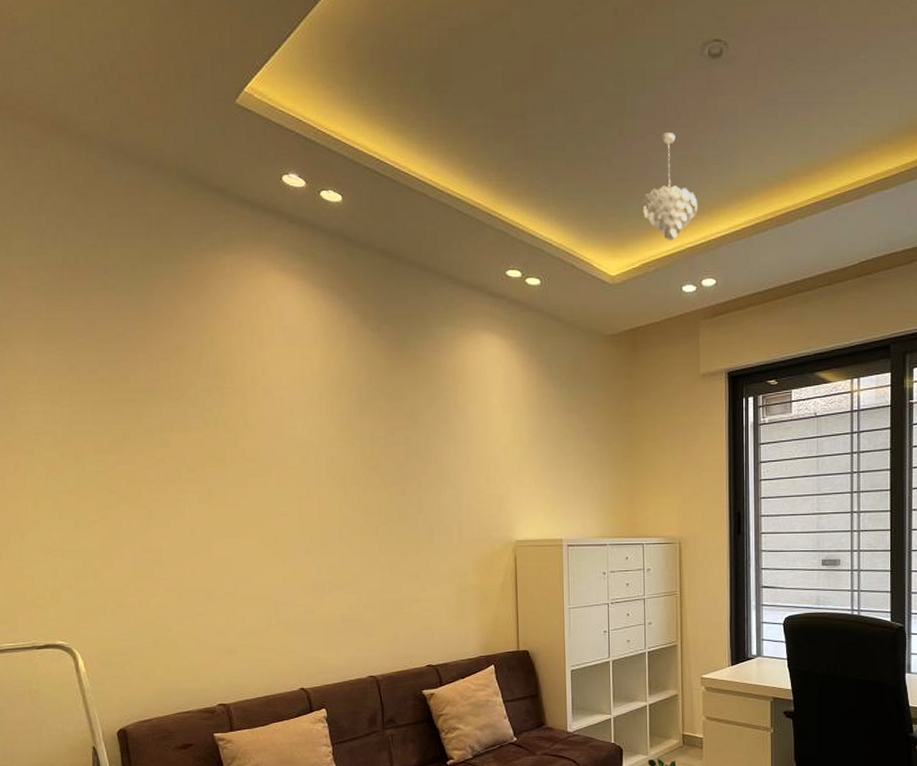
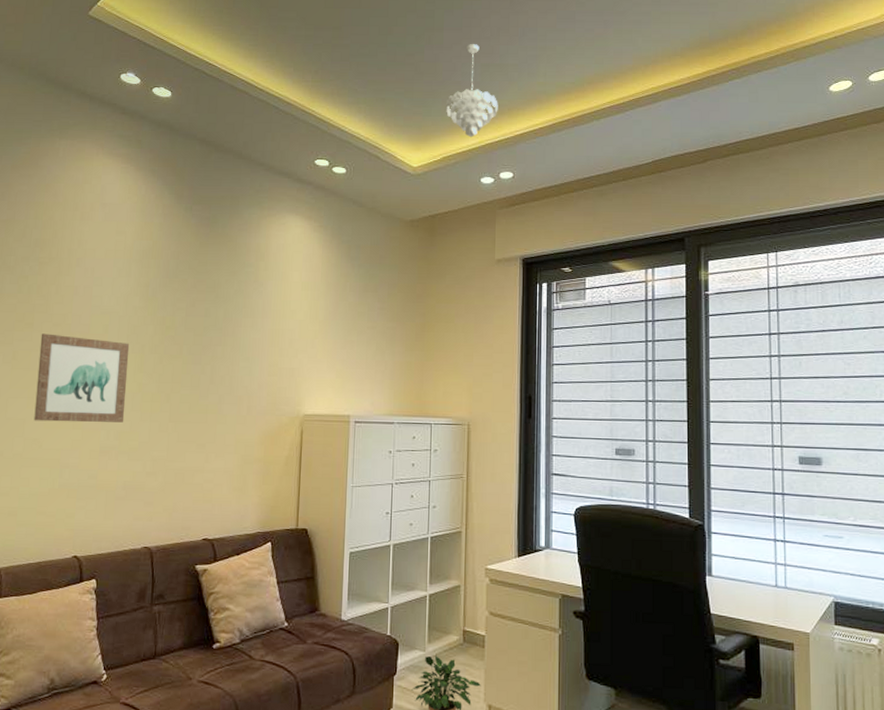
wall art: none [235,469,334,559] -> present [34,333,130,423]

